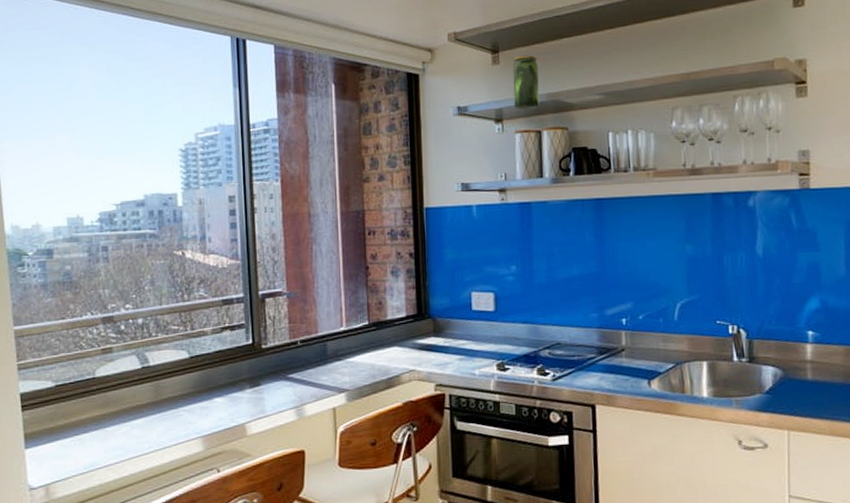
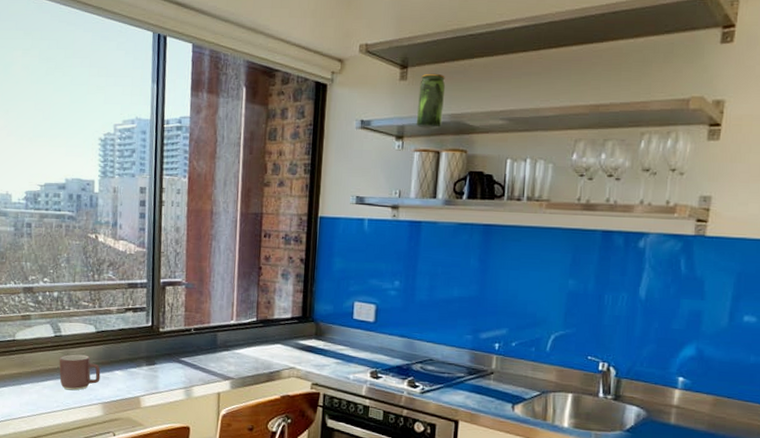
mug: none [148,384,198,427] -> present [59,354,101,391]

